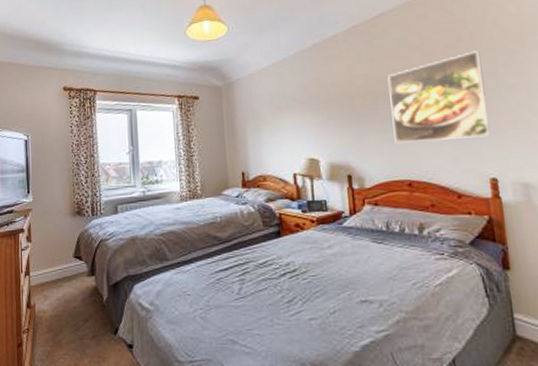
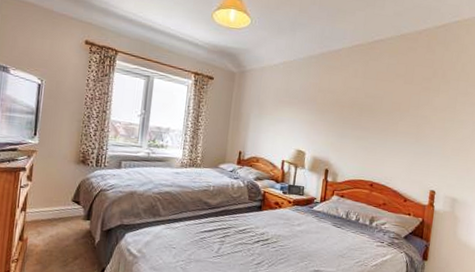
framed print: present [388,51,490,143] -> none [367,87,447,158]

